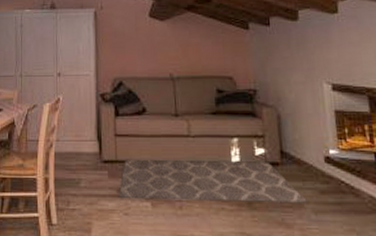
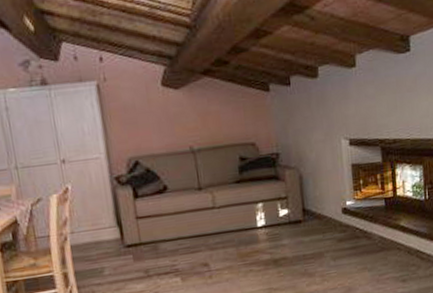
rug: present [118,159,307,203] -> none [146,221,327,278]

